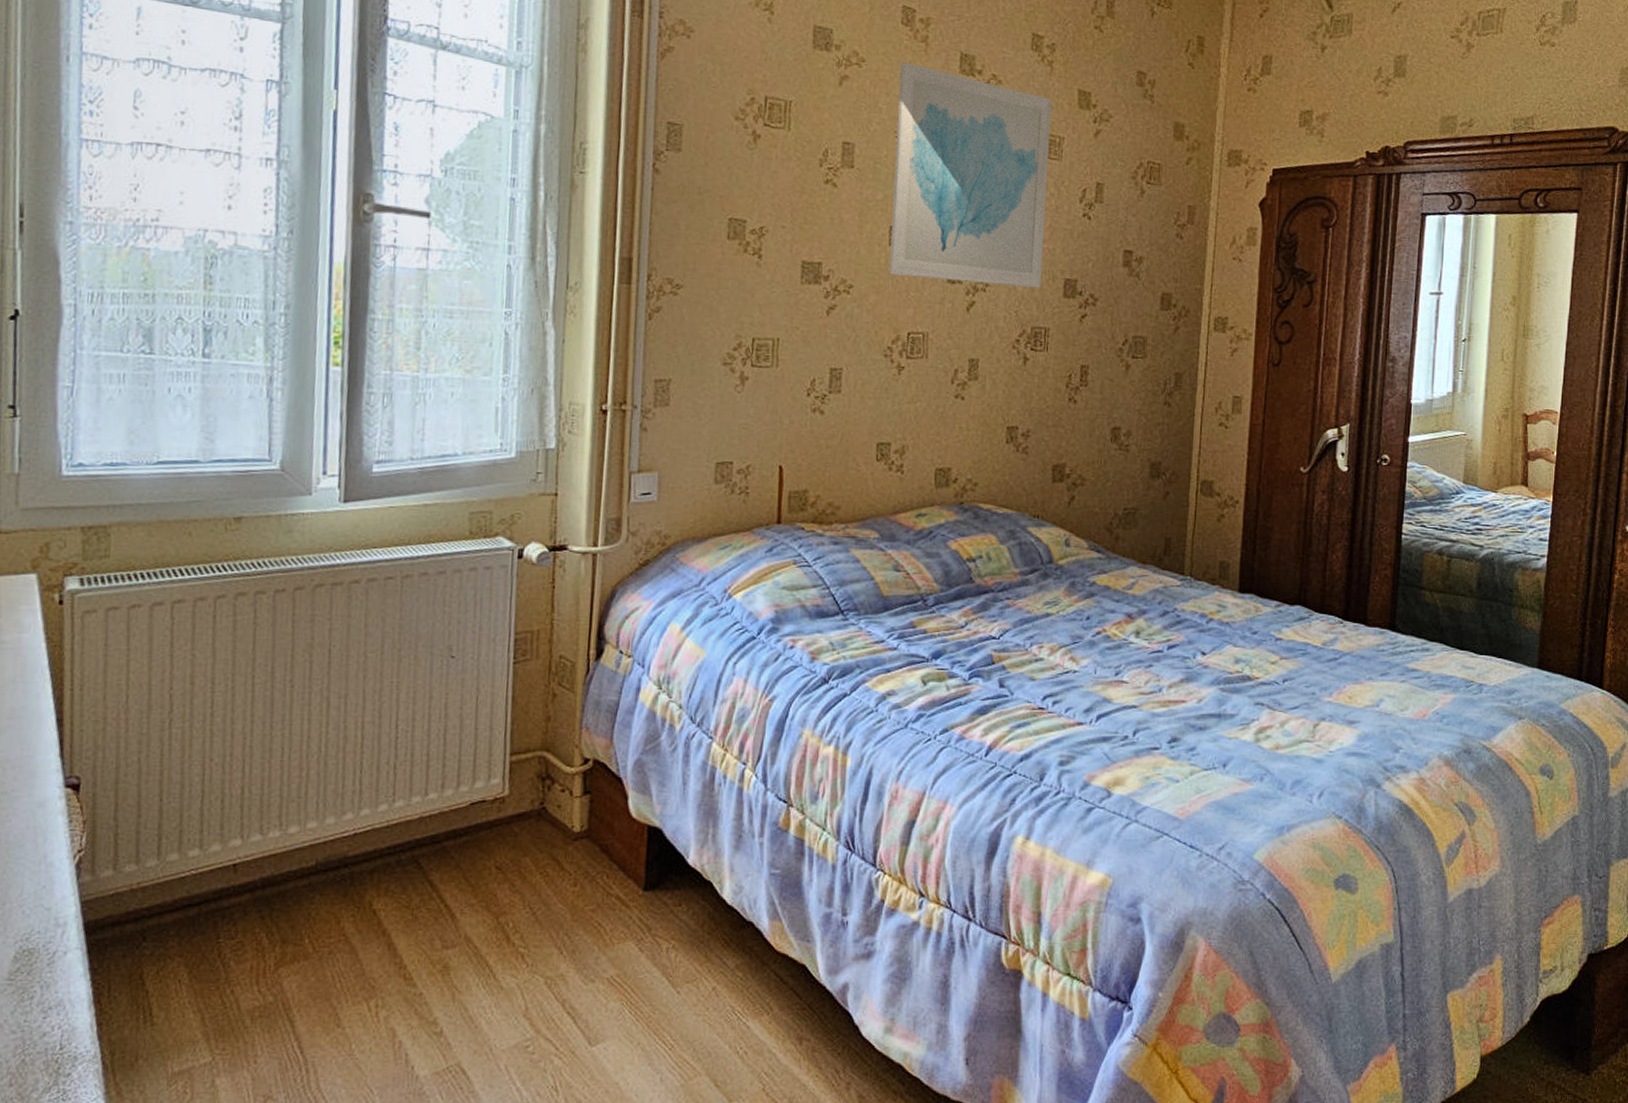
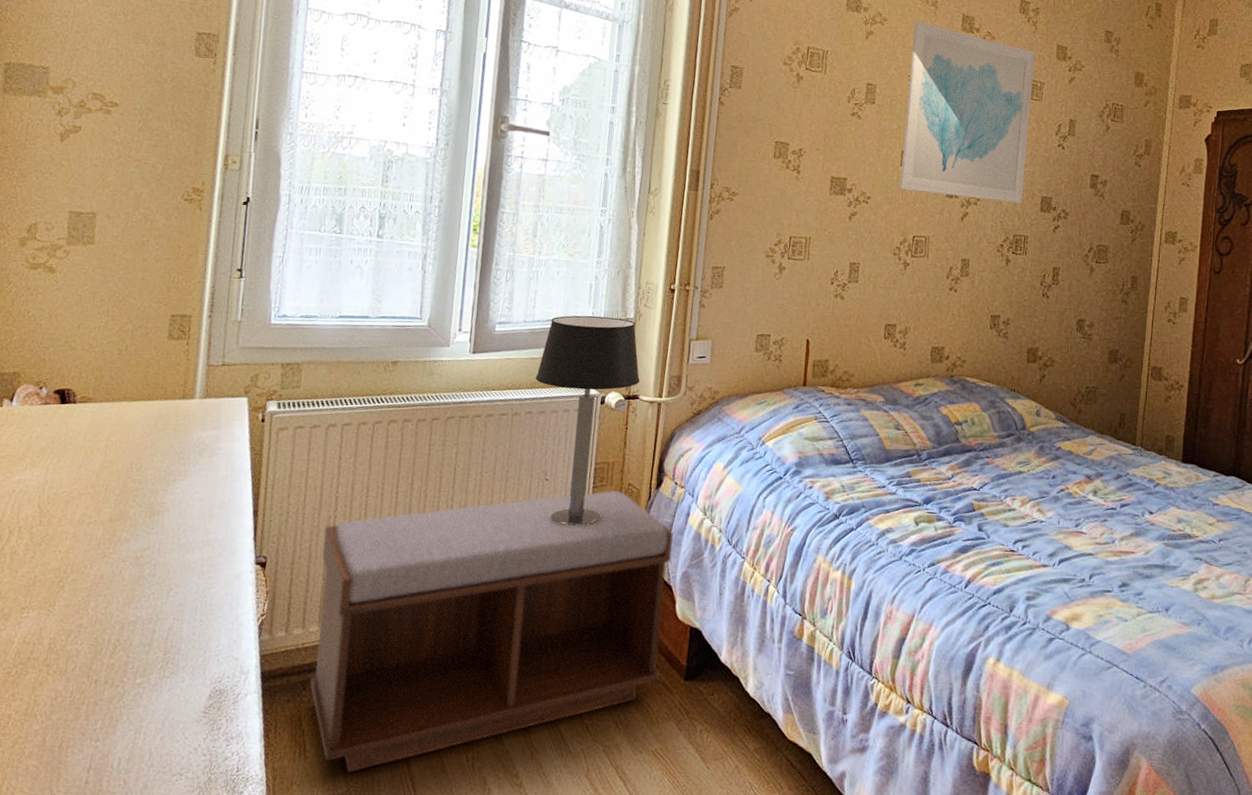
bench: none [152,666,621,1038] -> present [310,491,673,773]
table lamp: none [430,447,568,712] -> present [535,315,640,526]

